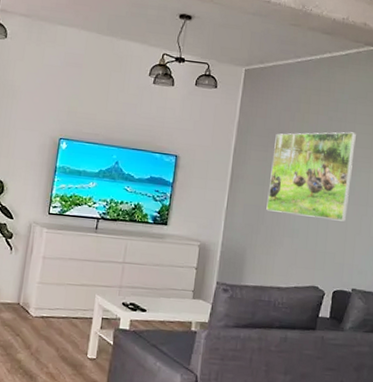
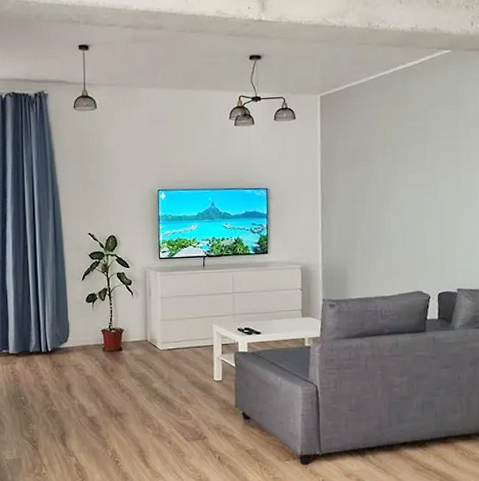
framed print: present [266,132,356,222] -> none [359,138,442,227]

